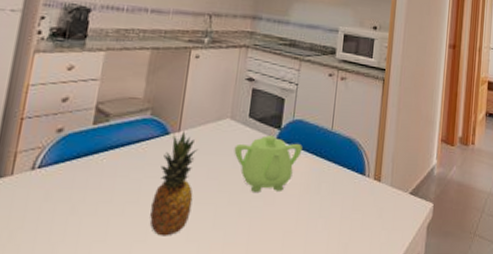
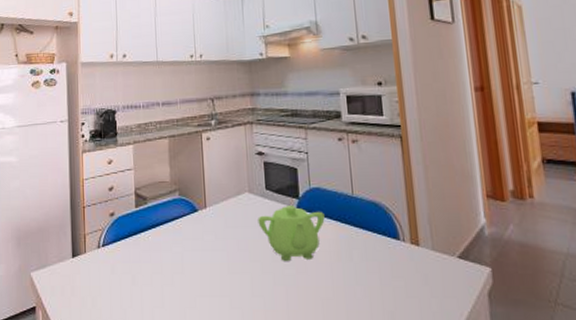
fruit: present [149,131,198,236] -> none [194,208,230,303]

